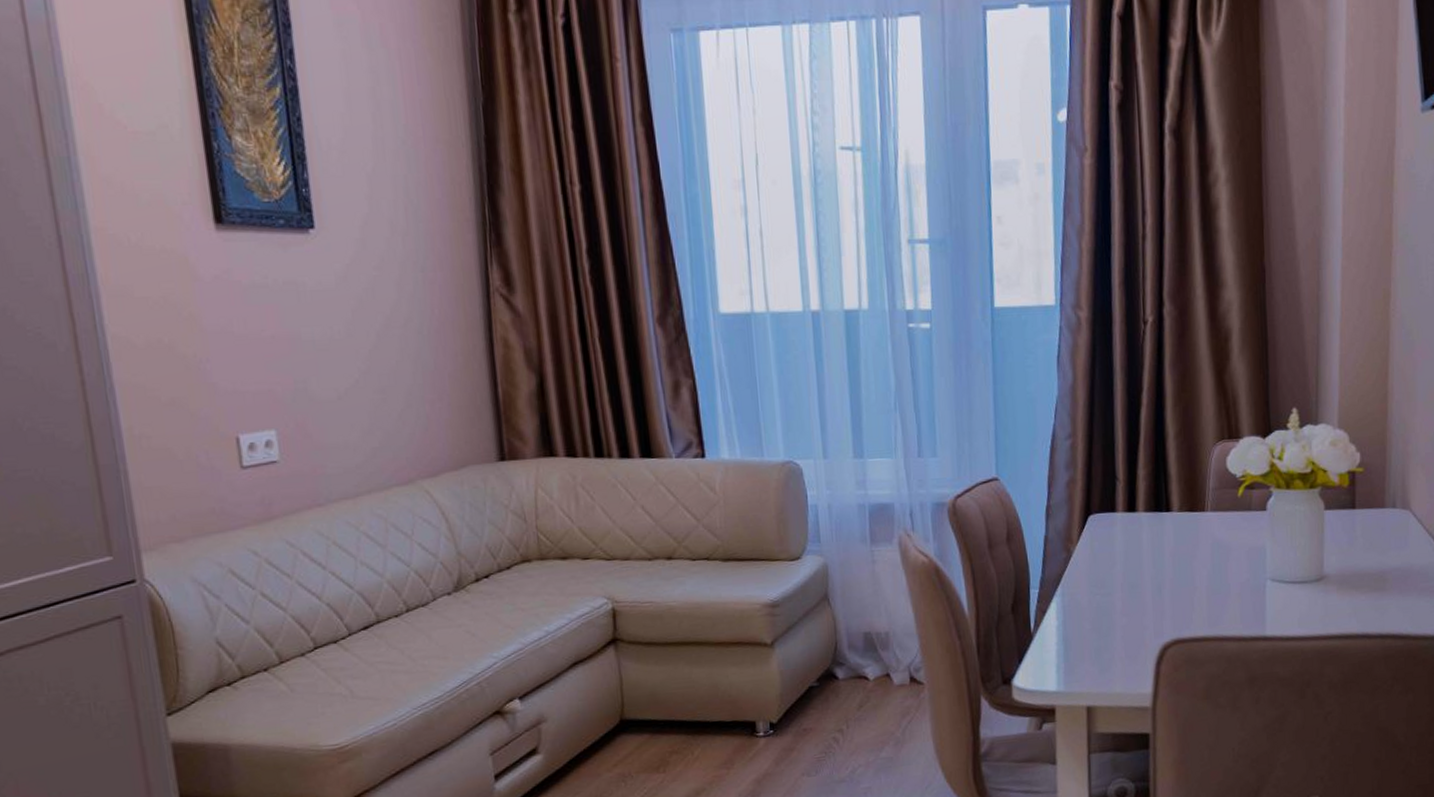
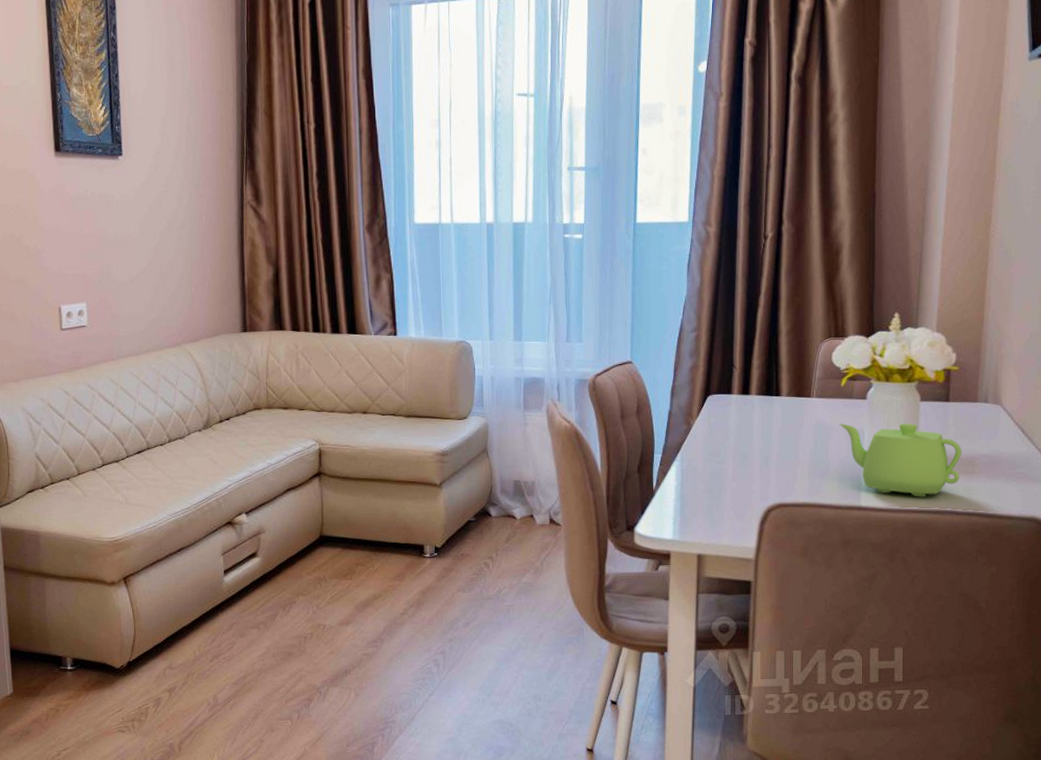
teapot: none [1238,535,1372,621] -> present [839,422,962,497]

